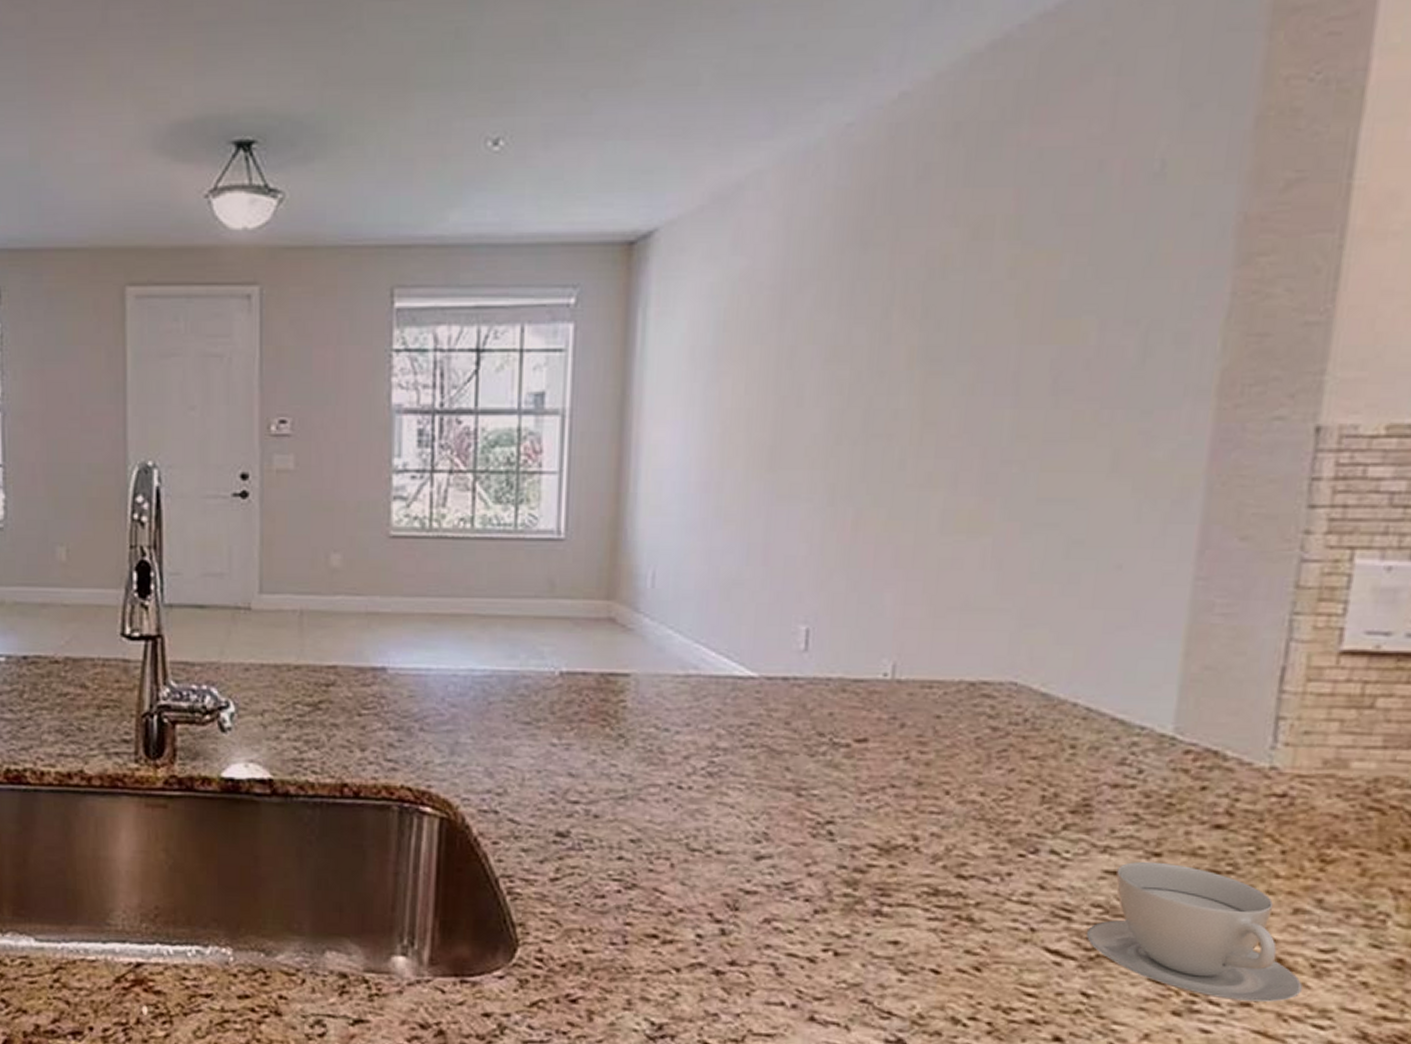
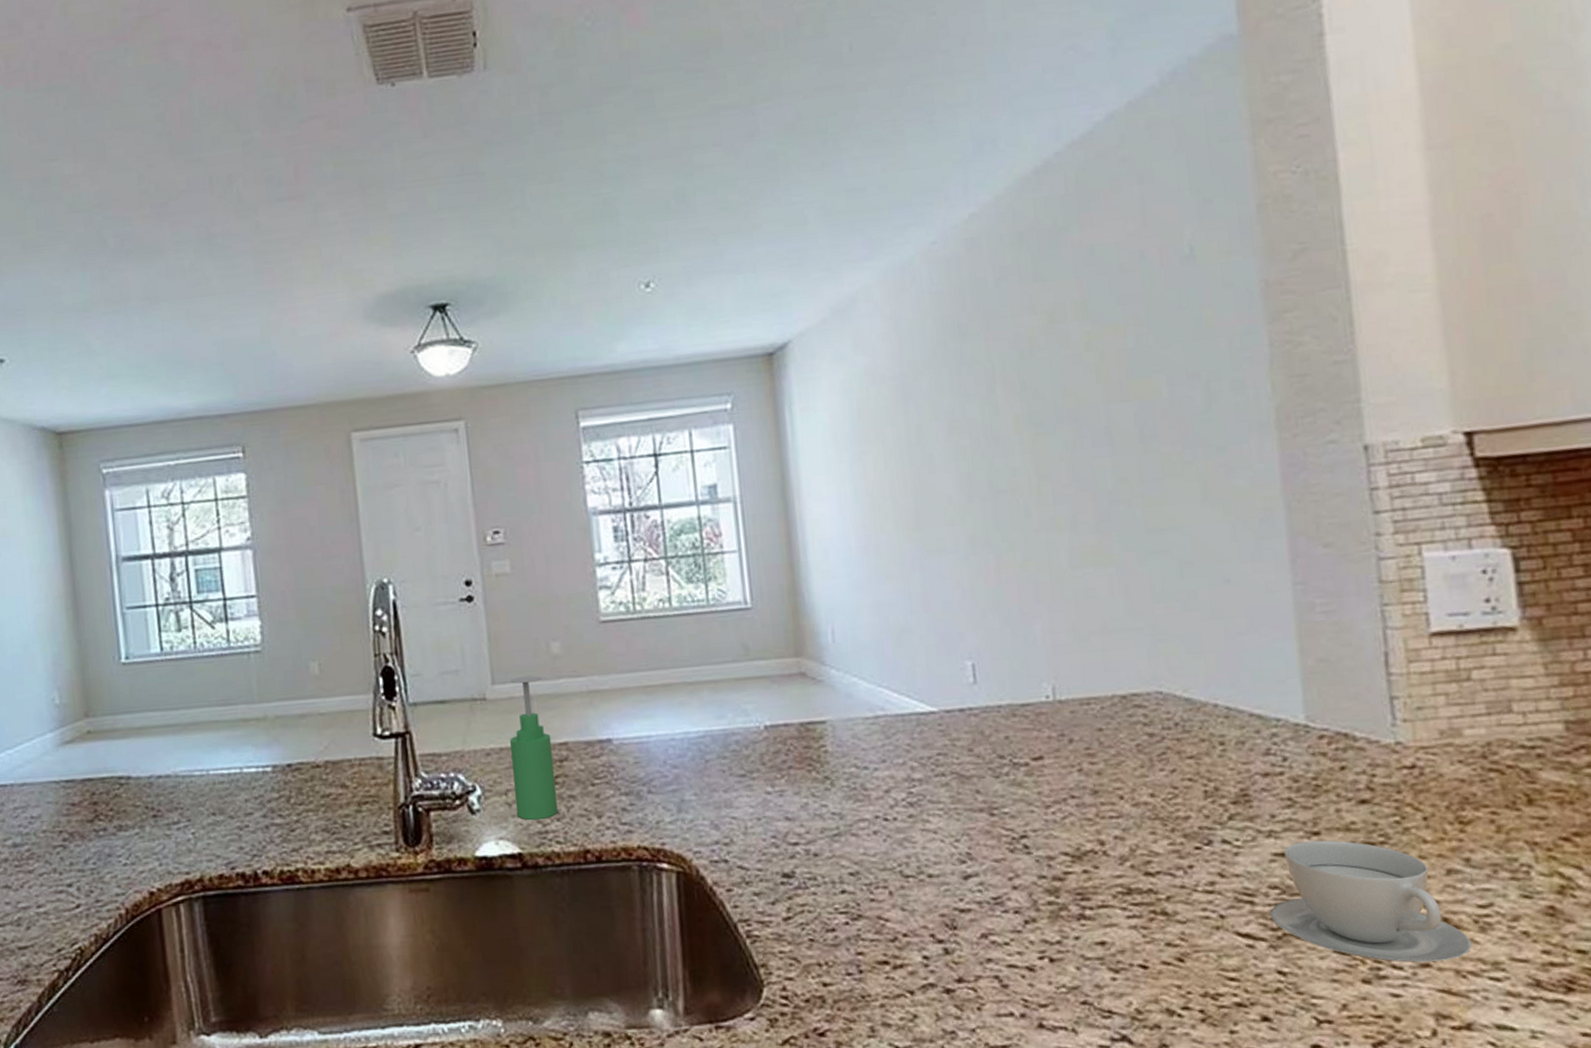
soap dispenser: none [271,588,319,745] -> present [509,675,558,820]

